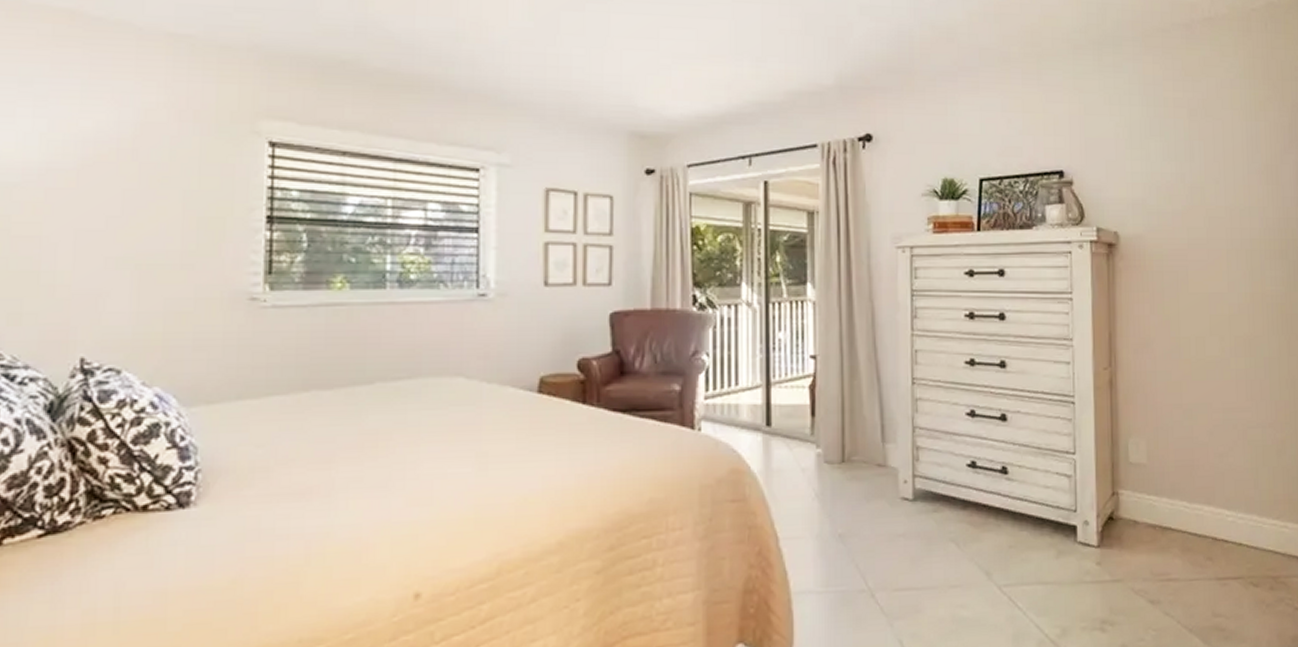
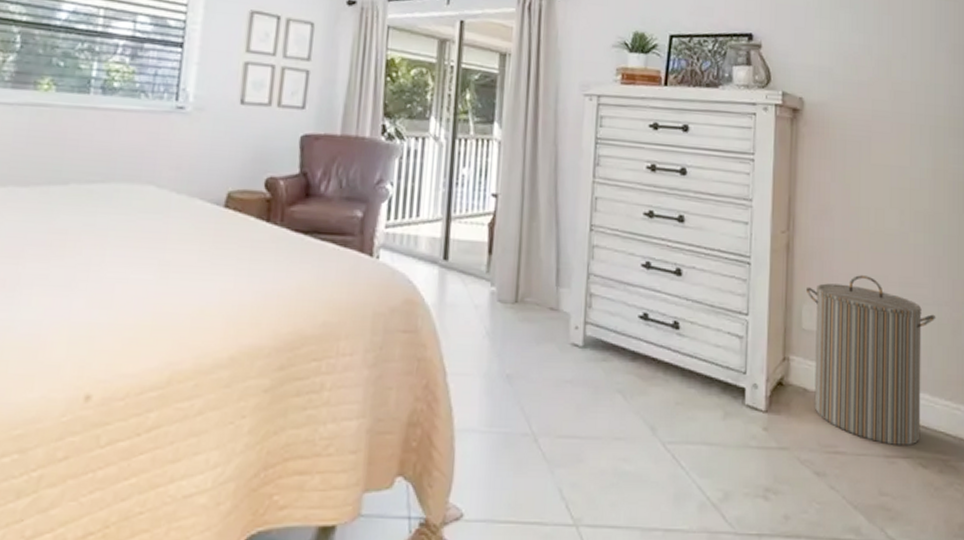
laundry hamper: none [1130,404,1261,568] -> present [805,275,936,445]

